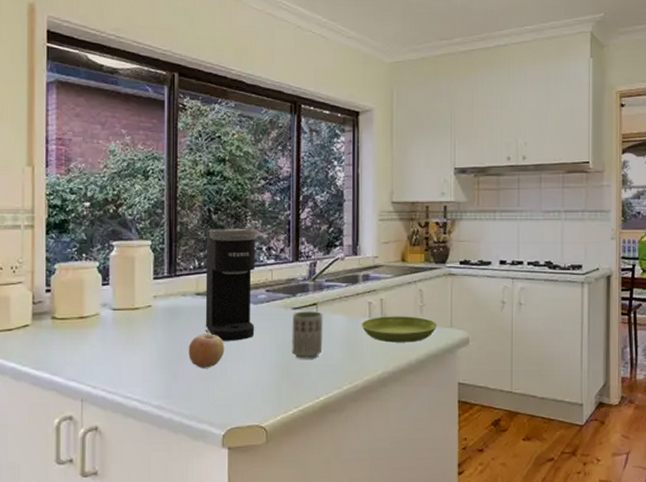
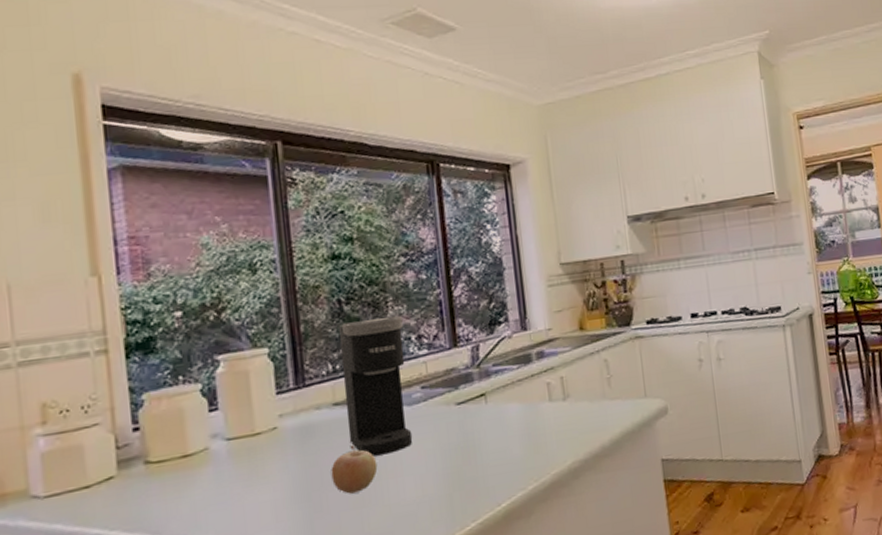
cup: present [292,311,323,359] -> none [457,402,499,463]
saucer: present [361,316,437,343] -> none [541,391,630,427]

